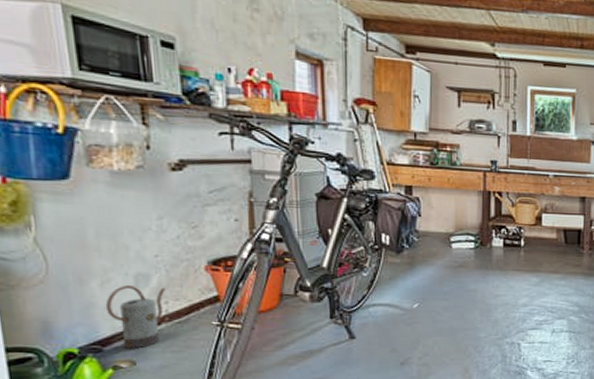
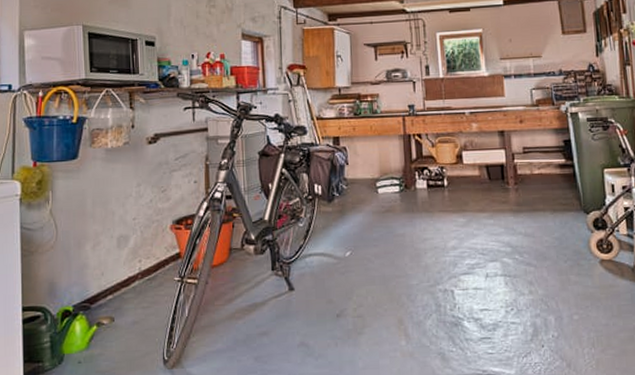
watering can: present [105,284,165,349] -> none [95,246,139,306]

